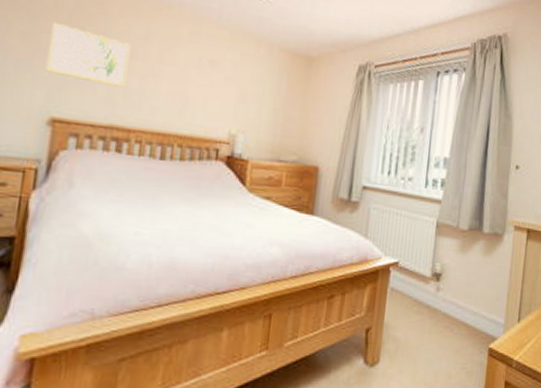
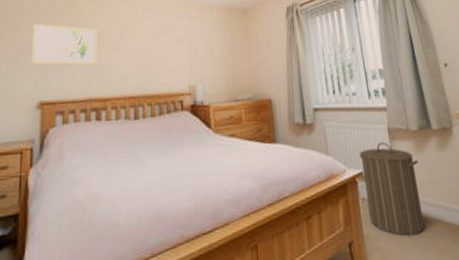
laundry hamper: none [394,235,460,333] -> present [359,142,424,237]

